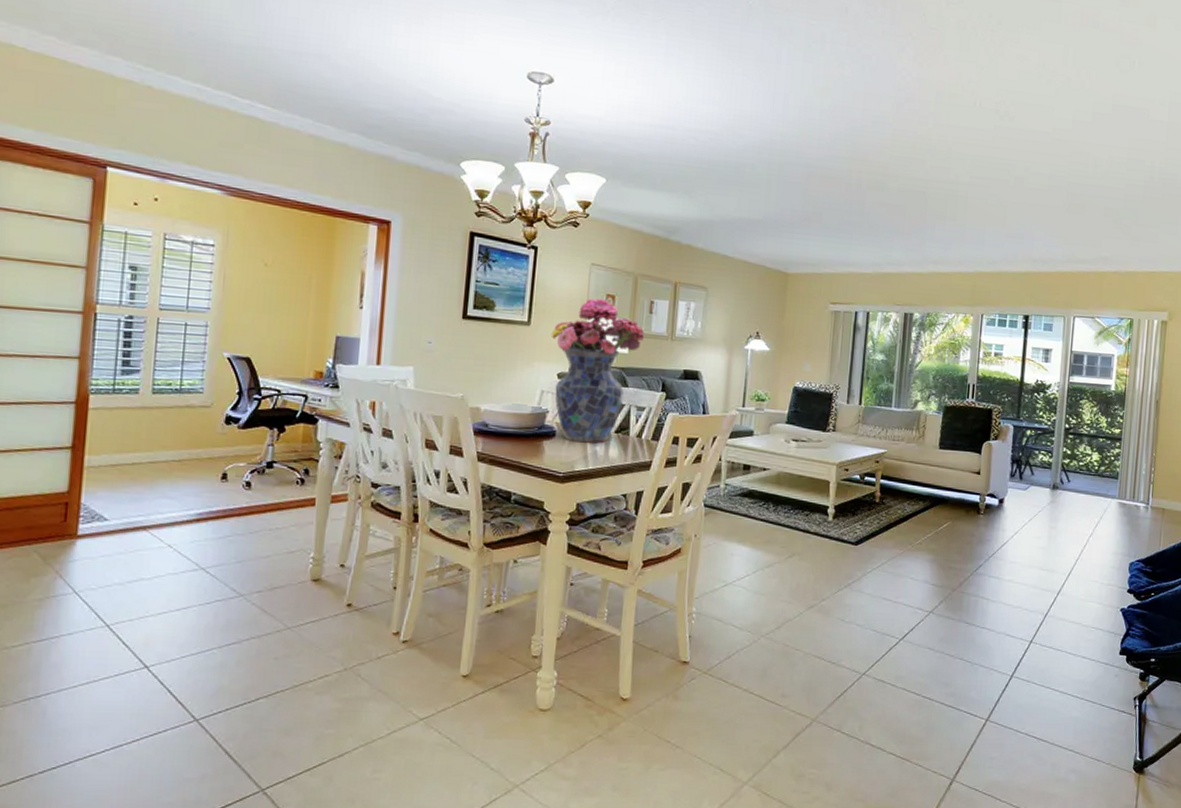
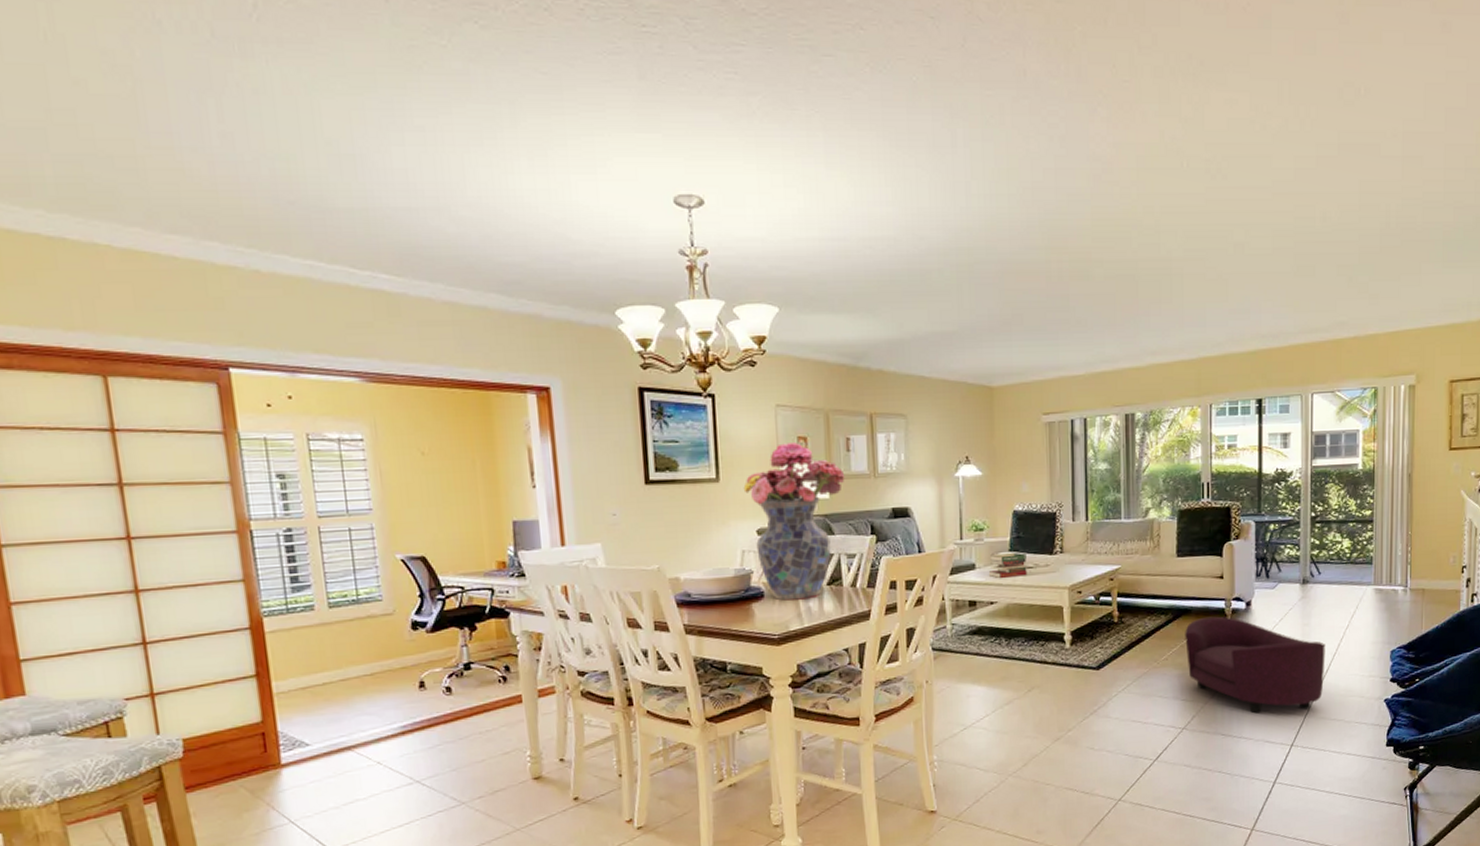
books: none [765,424,801,449] -> present [989,552,1027,579]
dog bed: none [939,508,1070,609] -> present [1185,616,1326,714]

